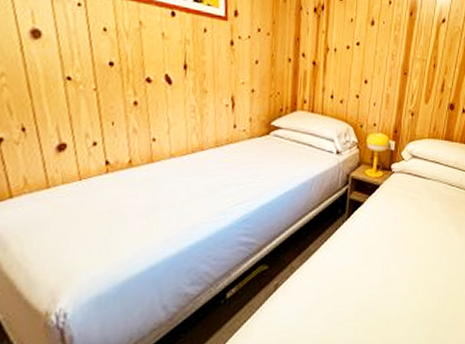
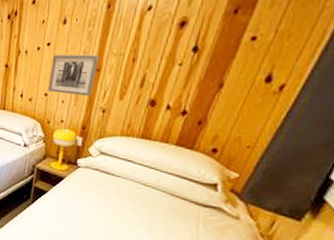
wall art: none [359,55,406,100] -> present [47,55,100,97]

